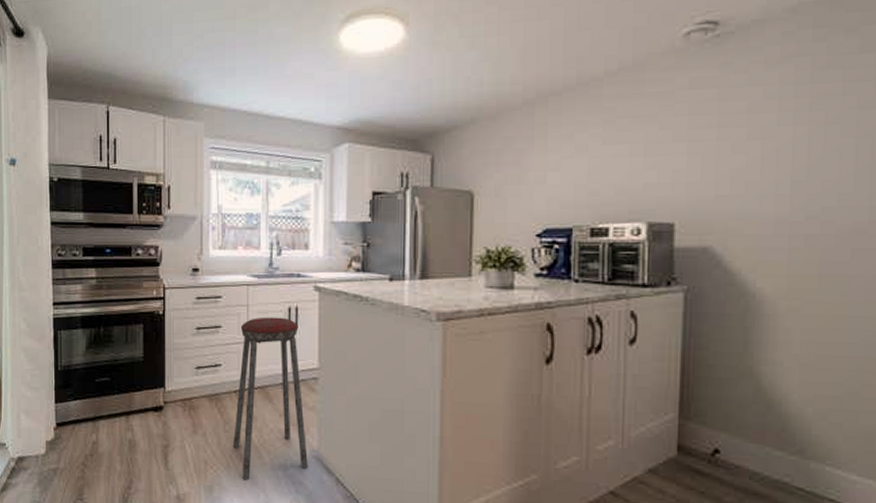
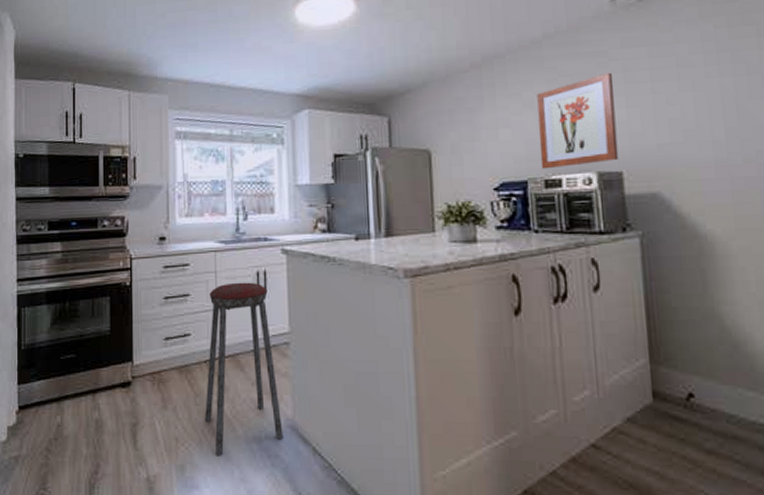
wall art: none [588,115,677,217] -> present [537,72,619,169]

